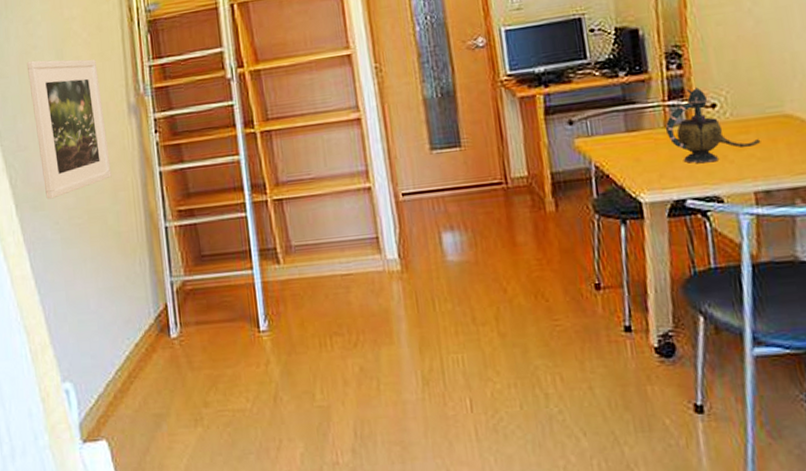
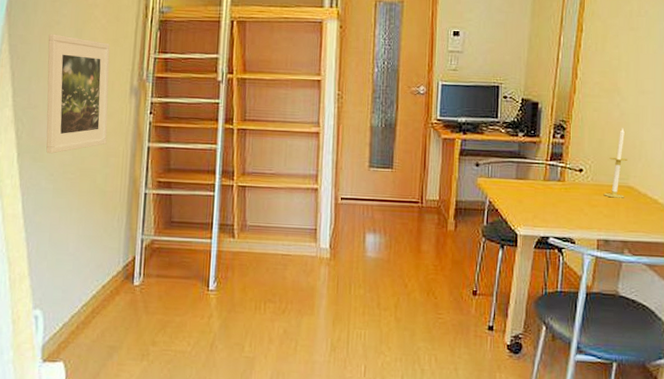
teapot: present [665,87,761,164] -> none [544,154,609,213]
candle: none [751,39,782,134] -> present [603,127,628,198]

